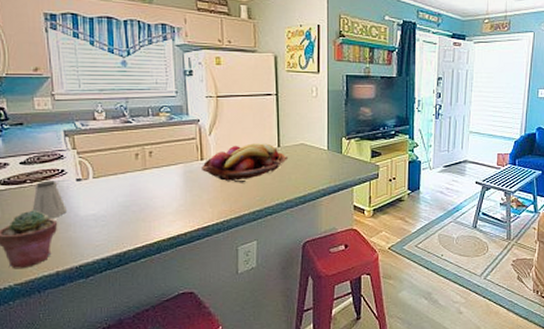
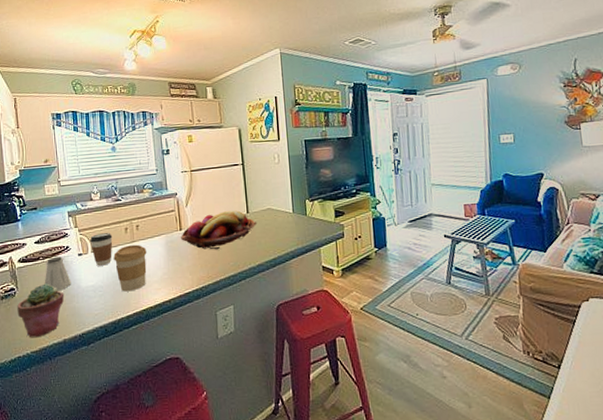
coffee cup: none [92,158,120,193] -> present [90,233,113,266]
coffee cup: none [120,172,161,223] -> present [113,244,147,292]

